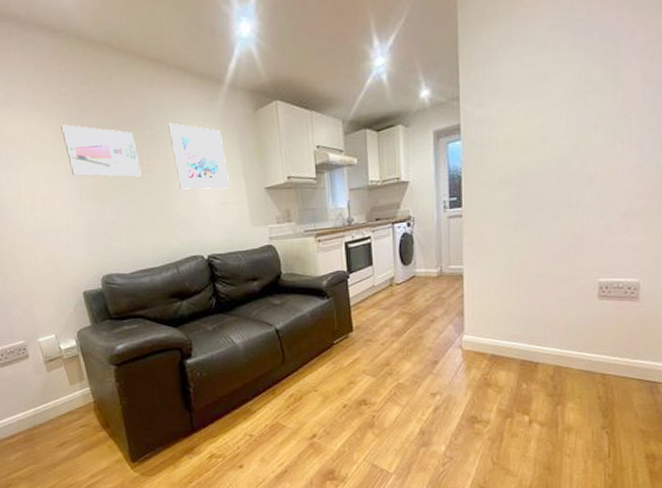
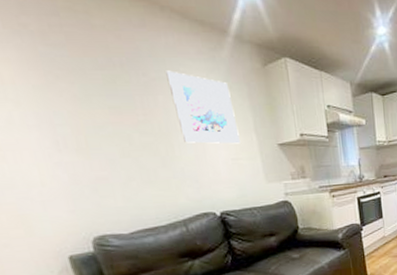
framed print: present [61,124,142,177] -> none [22,61,136,128]

